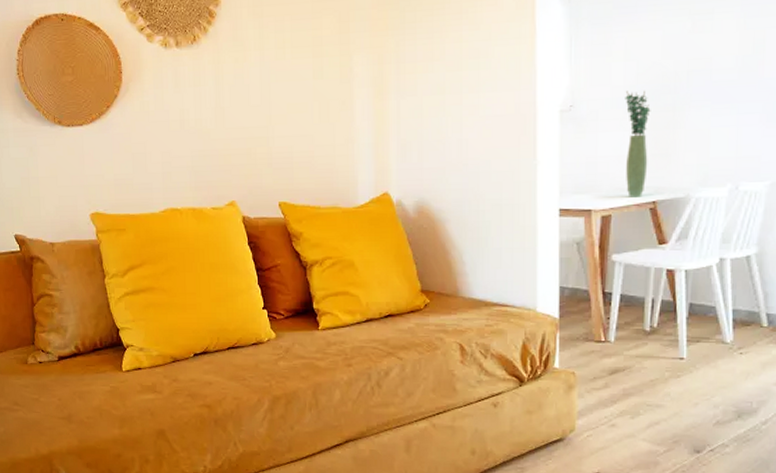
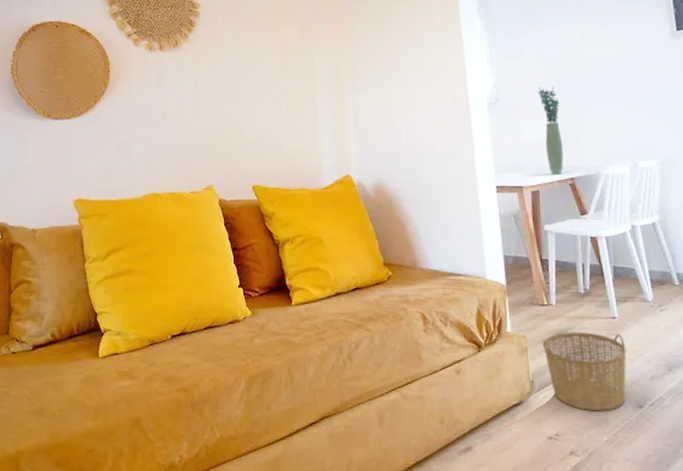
basket: none [593,371,691,454] -> present [542,331,627,412]

